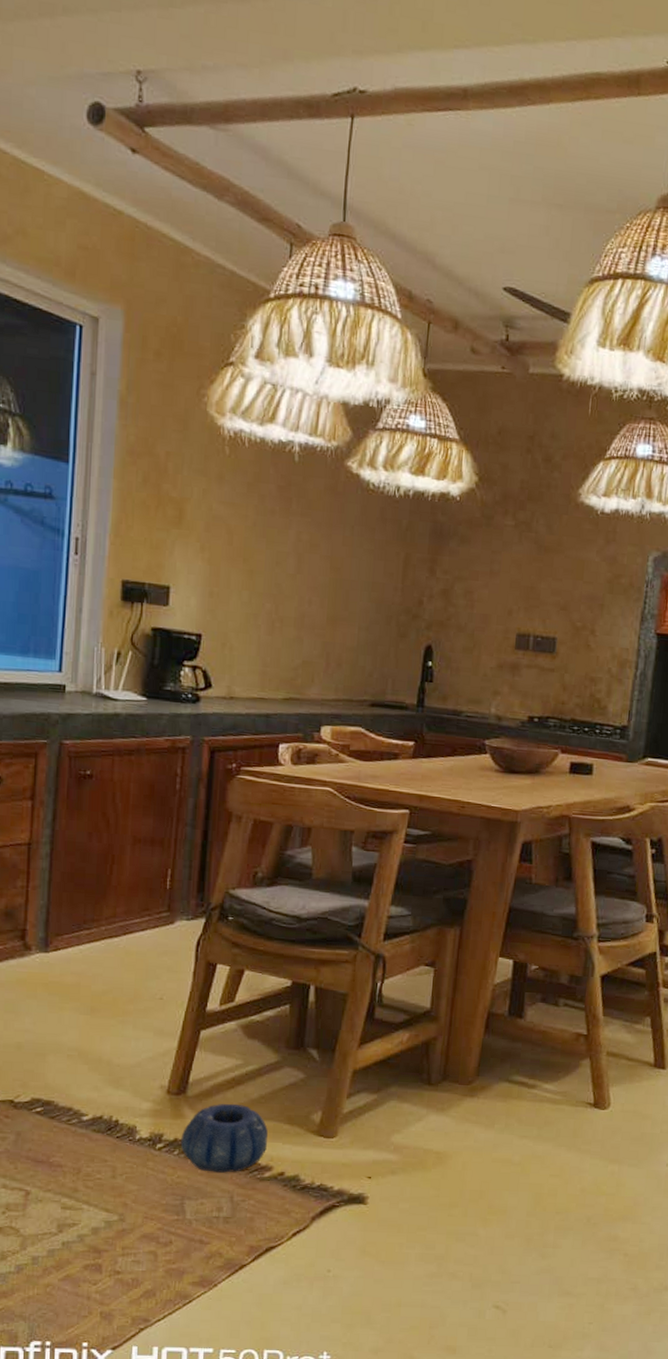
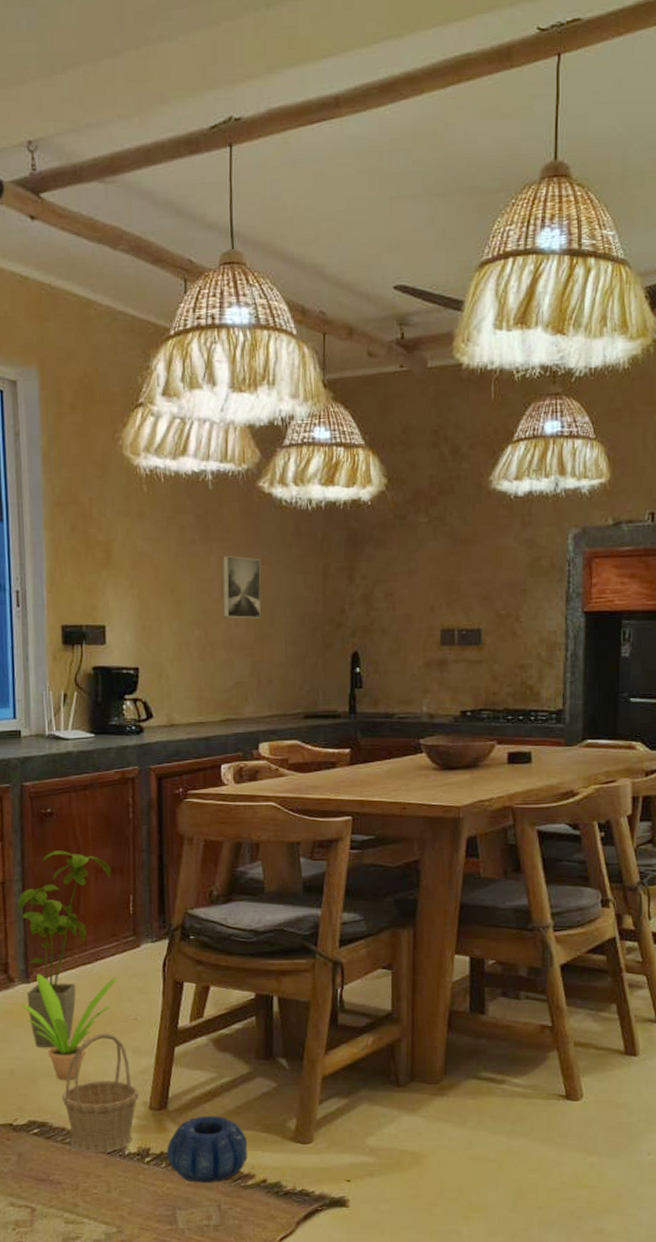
potted plant: none [36,943,146,1058] -> present [21,973,118,1080]
house plant: none [43,815,151,1022] -> present [17,850,111,1047]
basket: none [71,1010,158,1136] -> present [61,1032,140,1153]
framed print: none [297,531,341,599] -> present [222,556,261,619]

